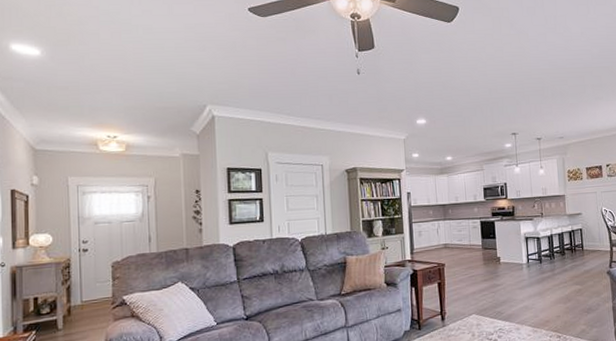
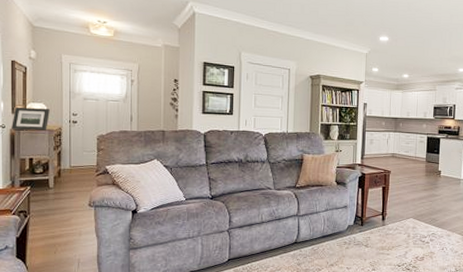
picture frame: none [12,239,56,267] -> present [12,107,50,131]

